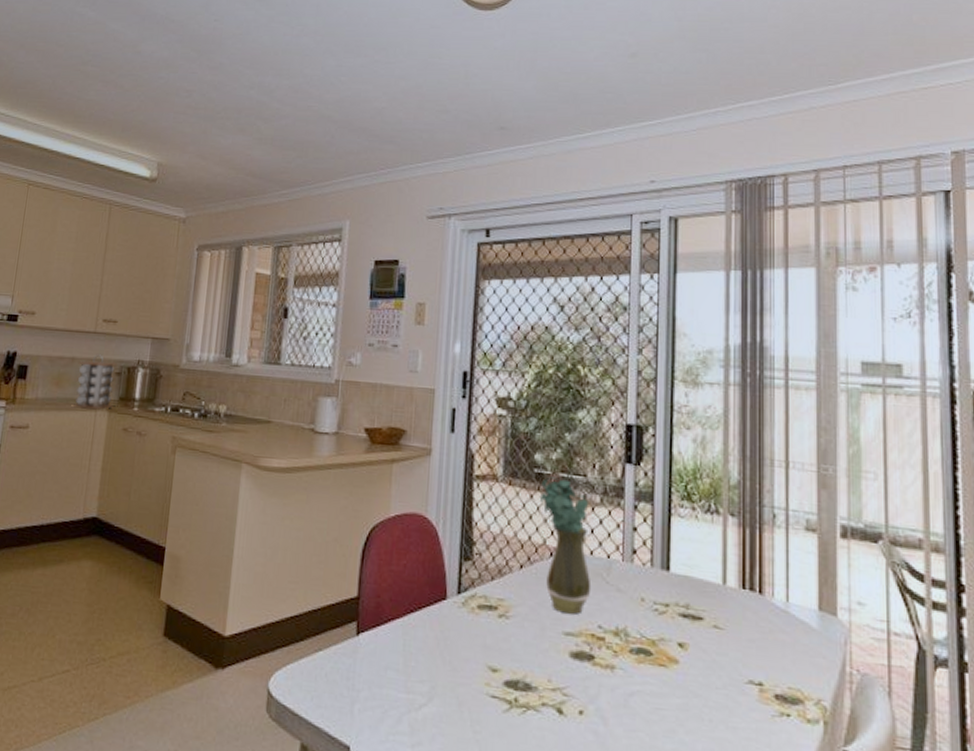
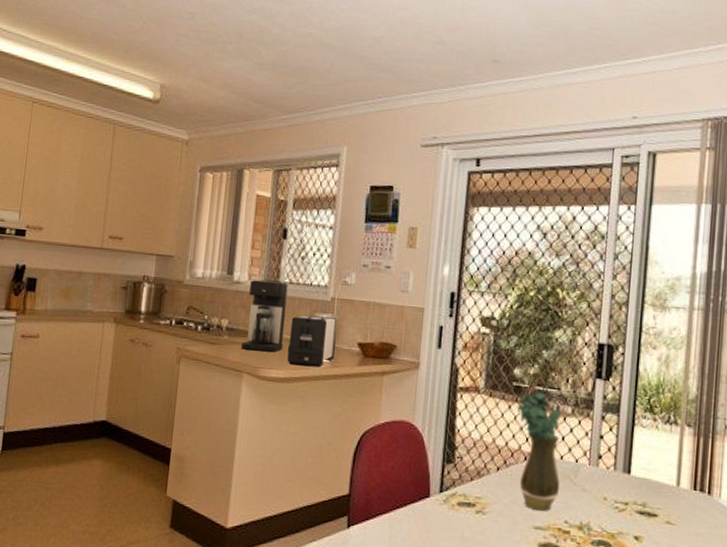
spice rack: present [73,354,117,410] -> none [82,269,123,322]
coffee maker: none [240,362,290,440] -> present [241,280,288,352]
toaster: none [289,399,342,456] -> present [287,315,338,368]

